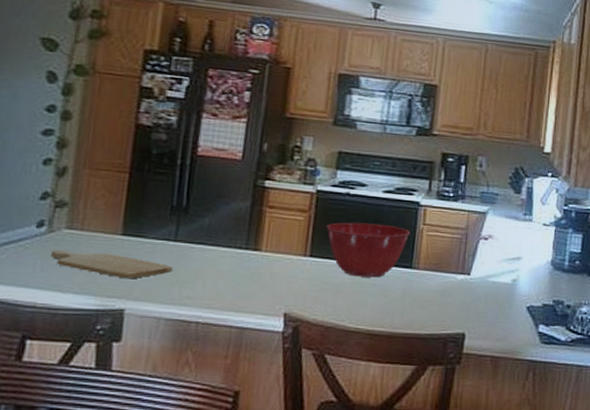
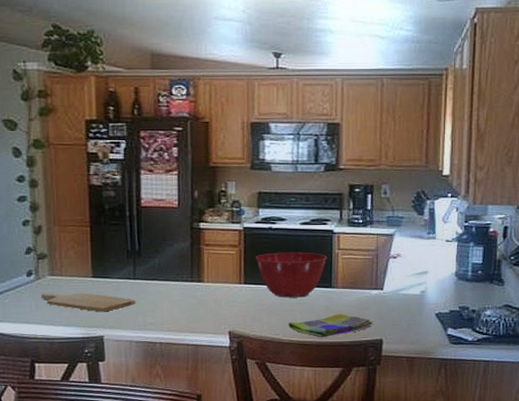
dish towel: none [356,300,456,328] -> present [288,314,373,338]

